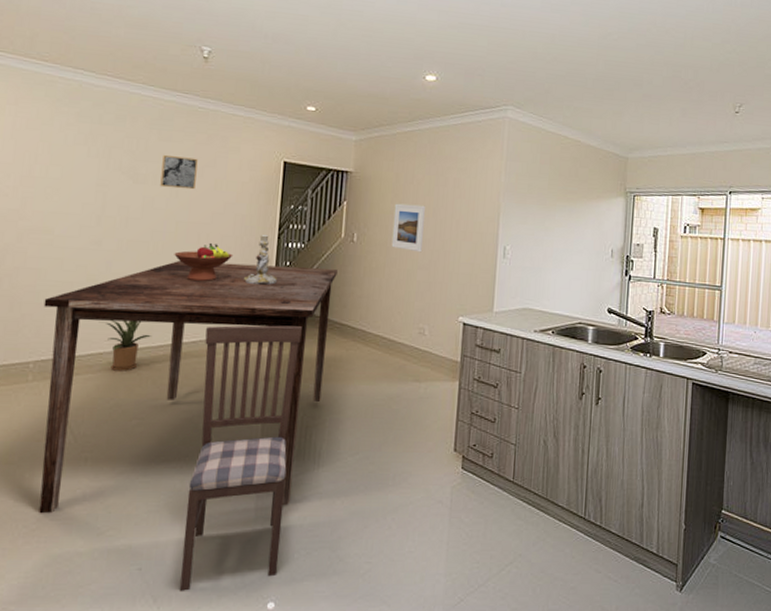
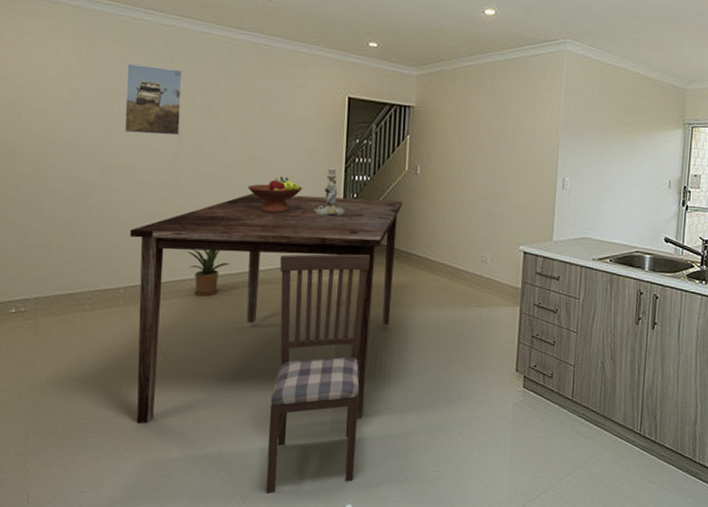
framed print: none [44,123,111,200] -> present [124,63,182,136]
wall art: present [160,154,198,190] -> none [231,91,266,126]
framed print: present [391,203,425,253] -> none [453,137,486,185]

